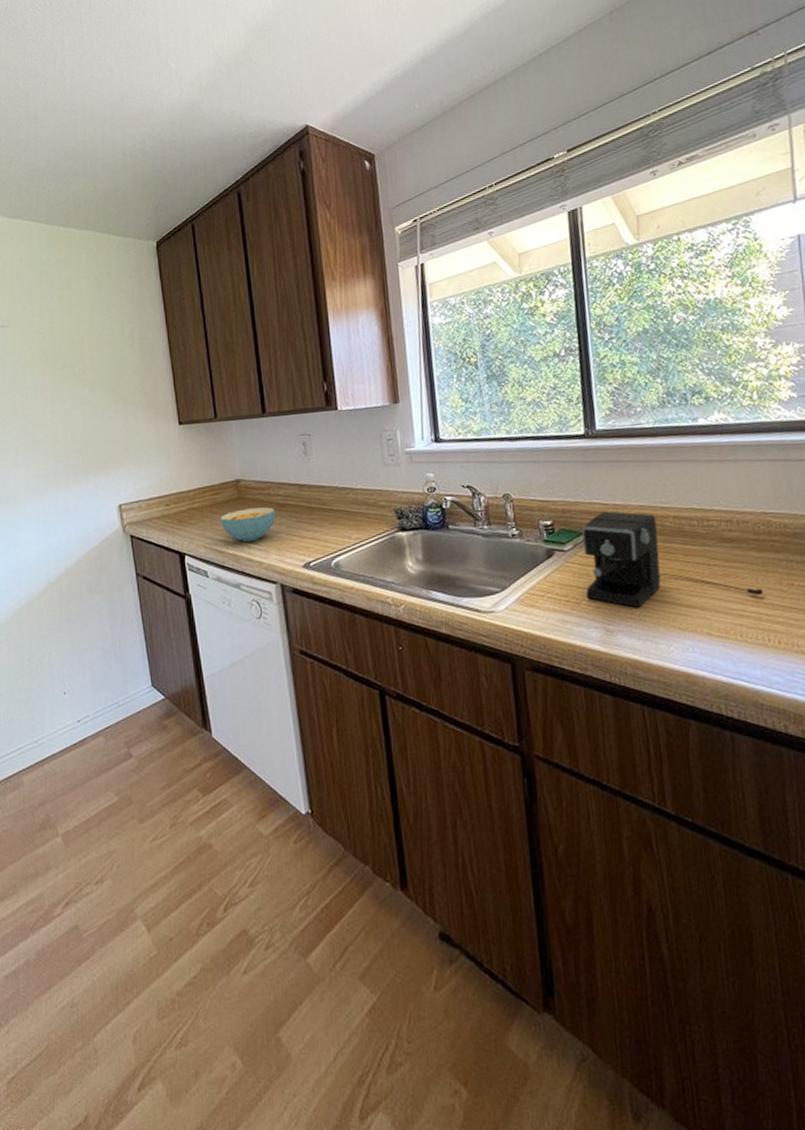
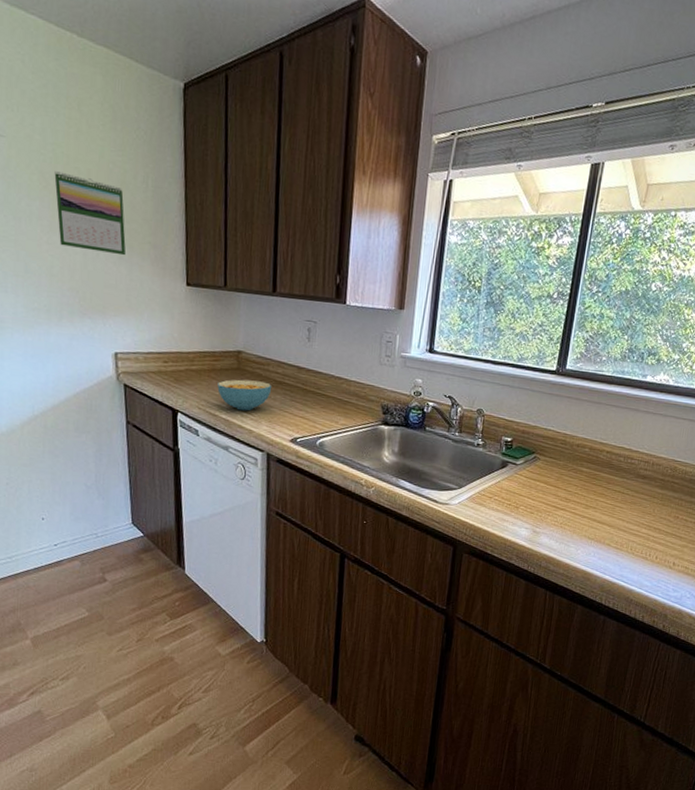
calendar: none [53,345,120,412] -> present [54,171,126,256]
coffee maker: present [581,511,764,608] -> none [525,437,657,522]

